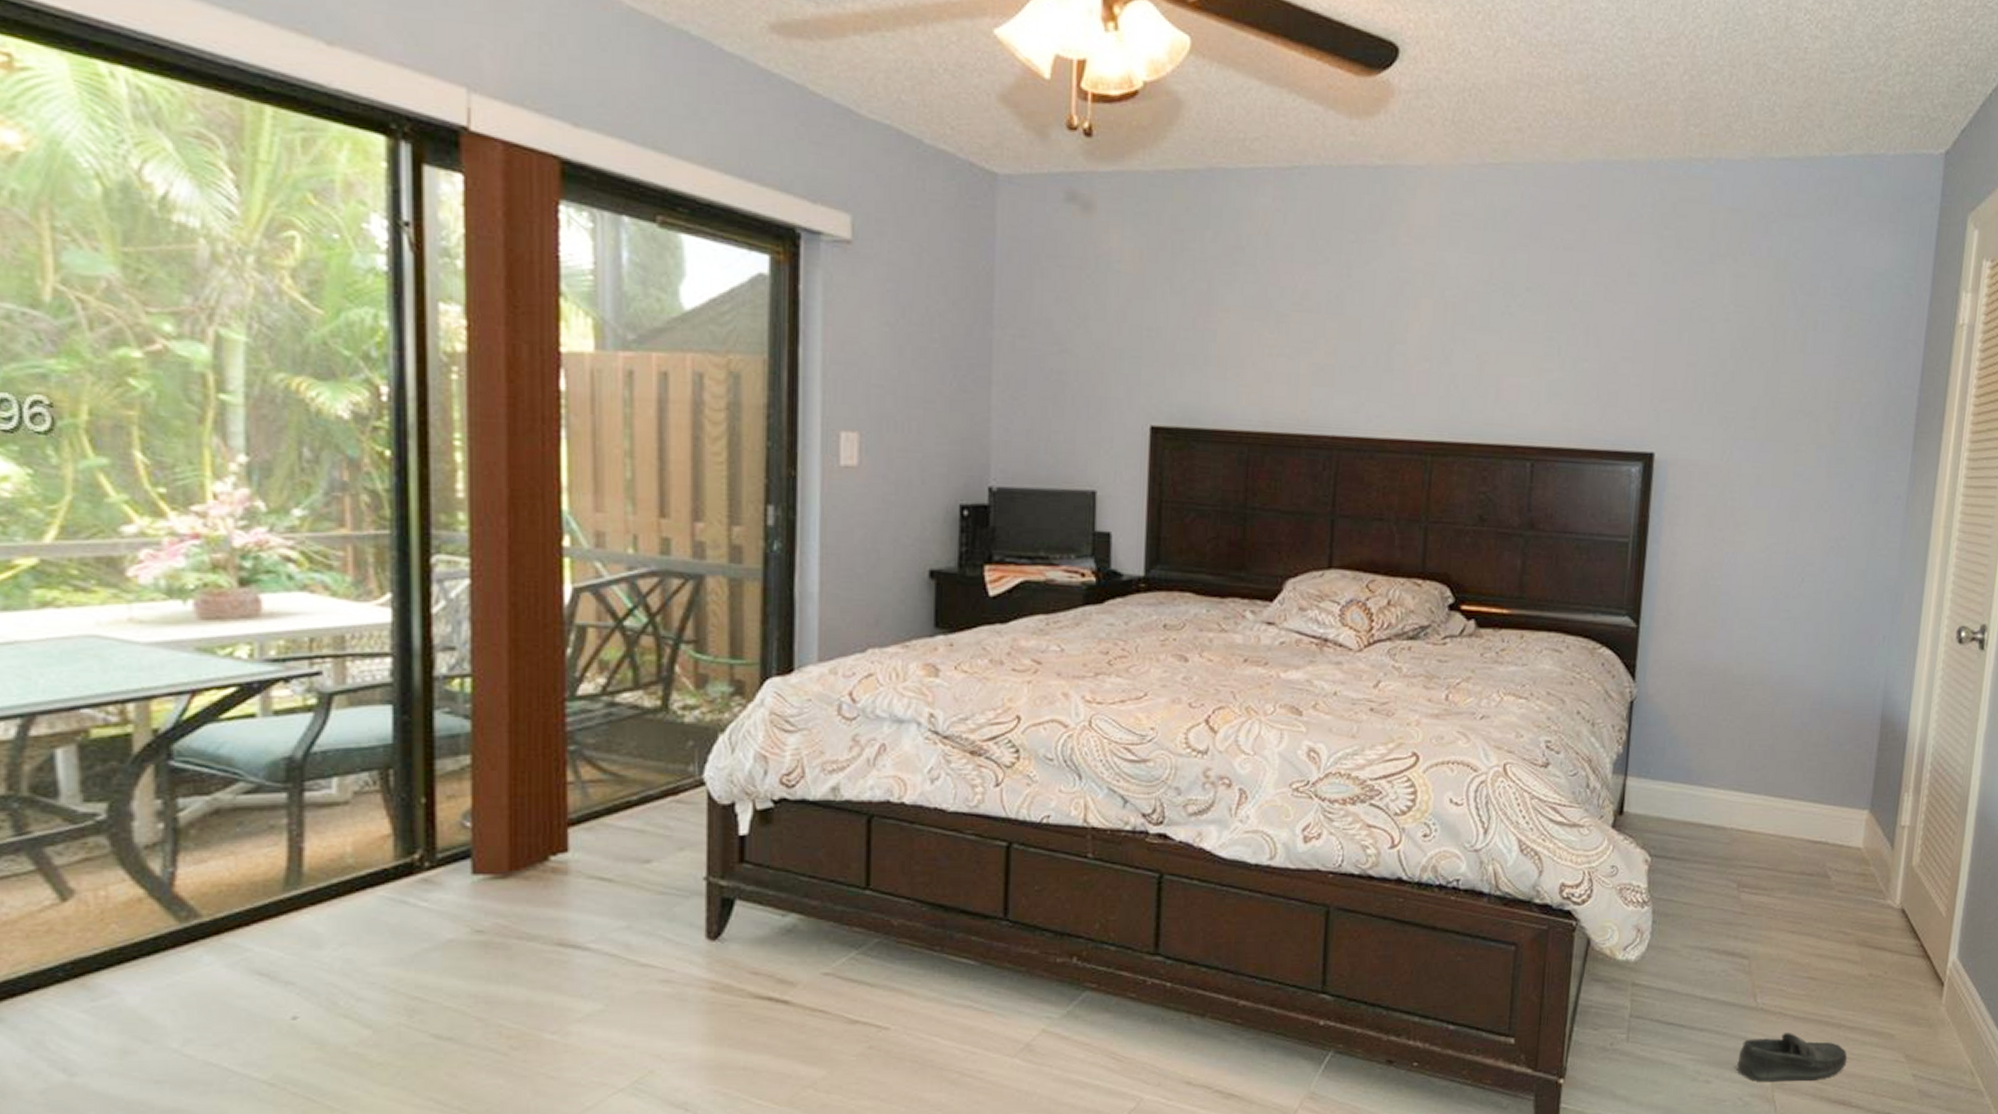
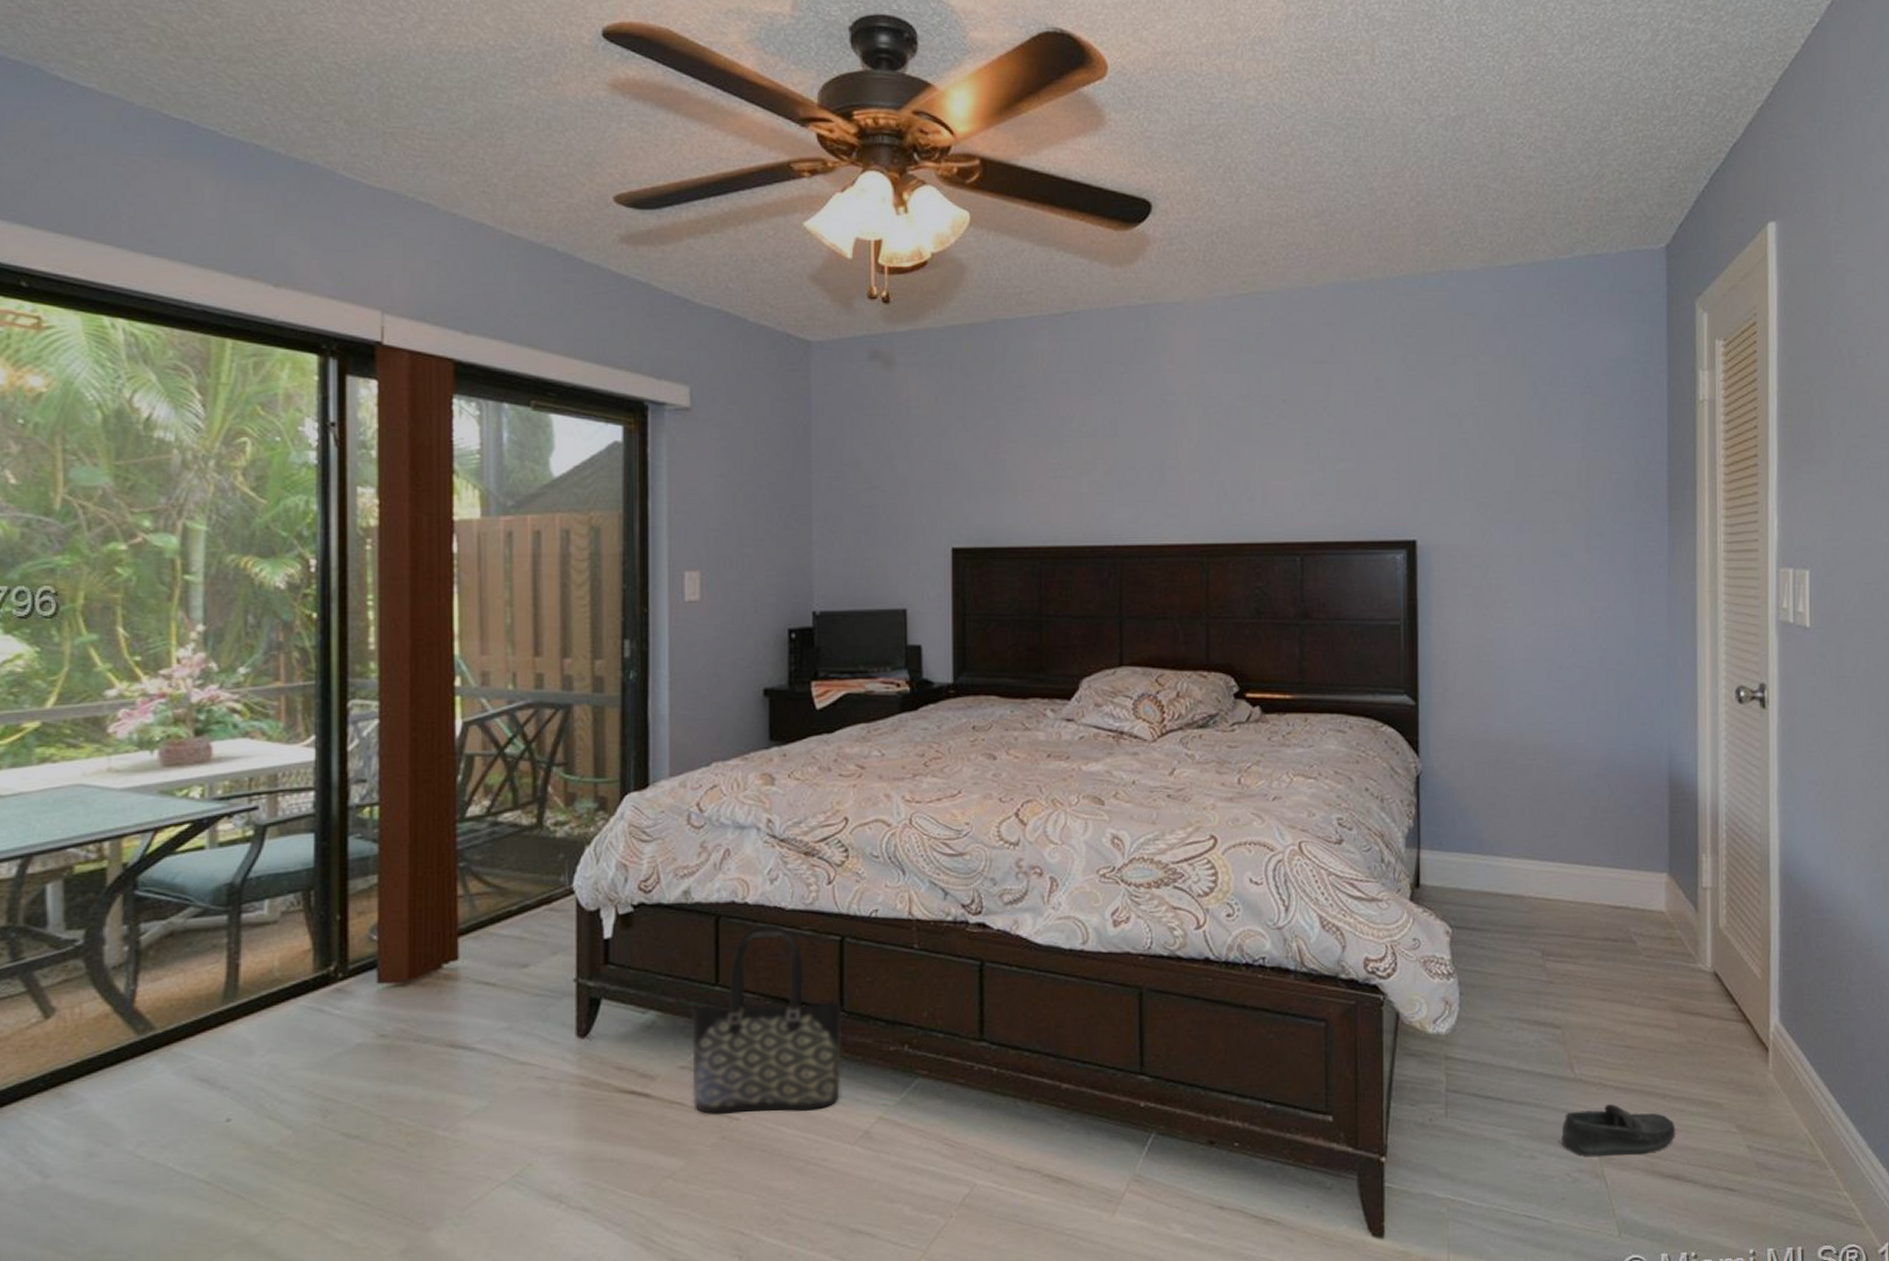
tote bag: none [837,826,1006,1023] -> present [692,923,842,1114]

